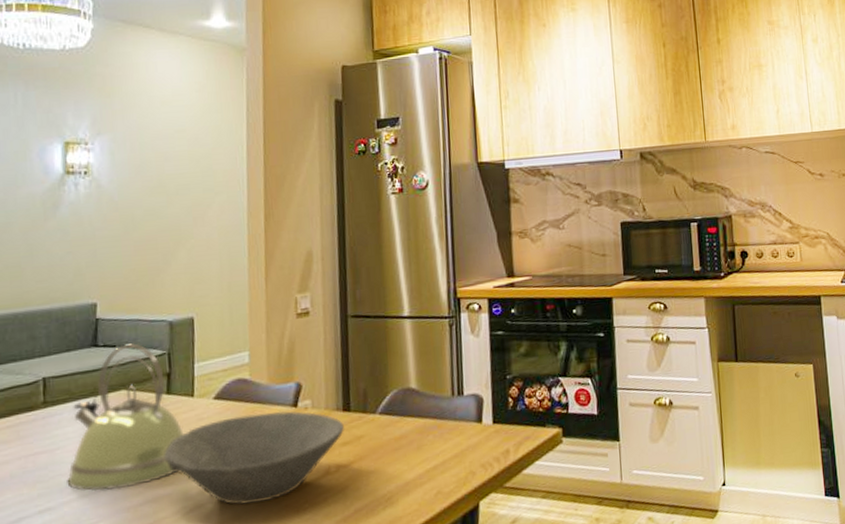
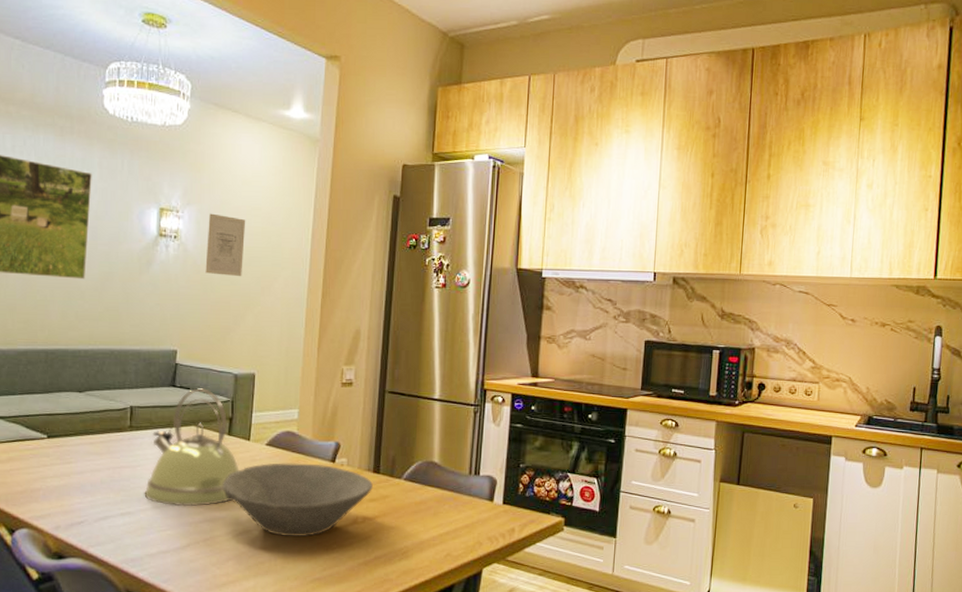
wall art: none [124,141,170,210] -> present [205,213,246,277]

